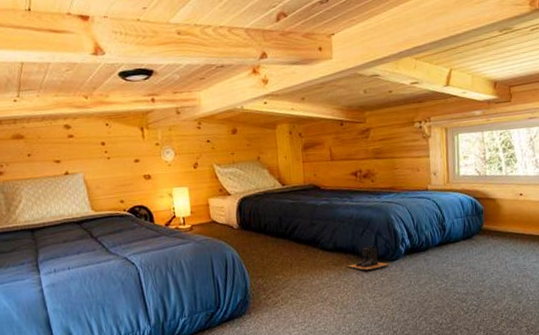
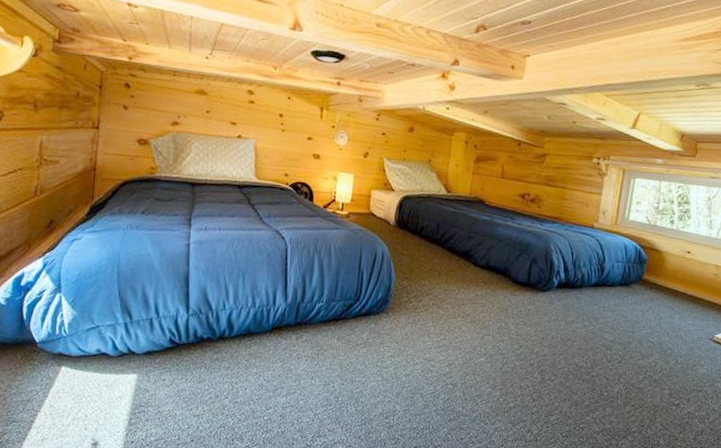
boots: present [347,246,390,271] -> none [496,271,540,297]

